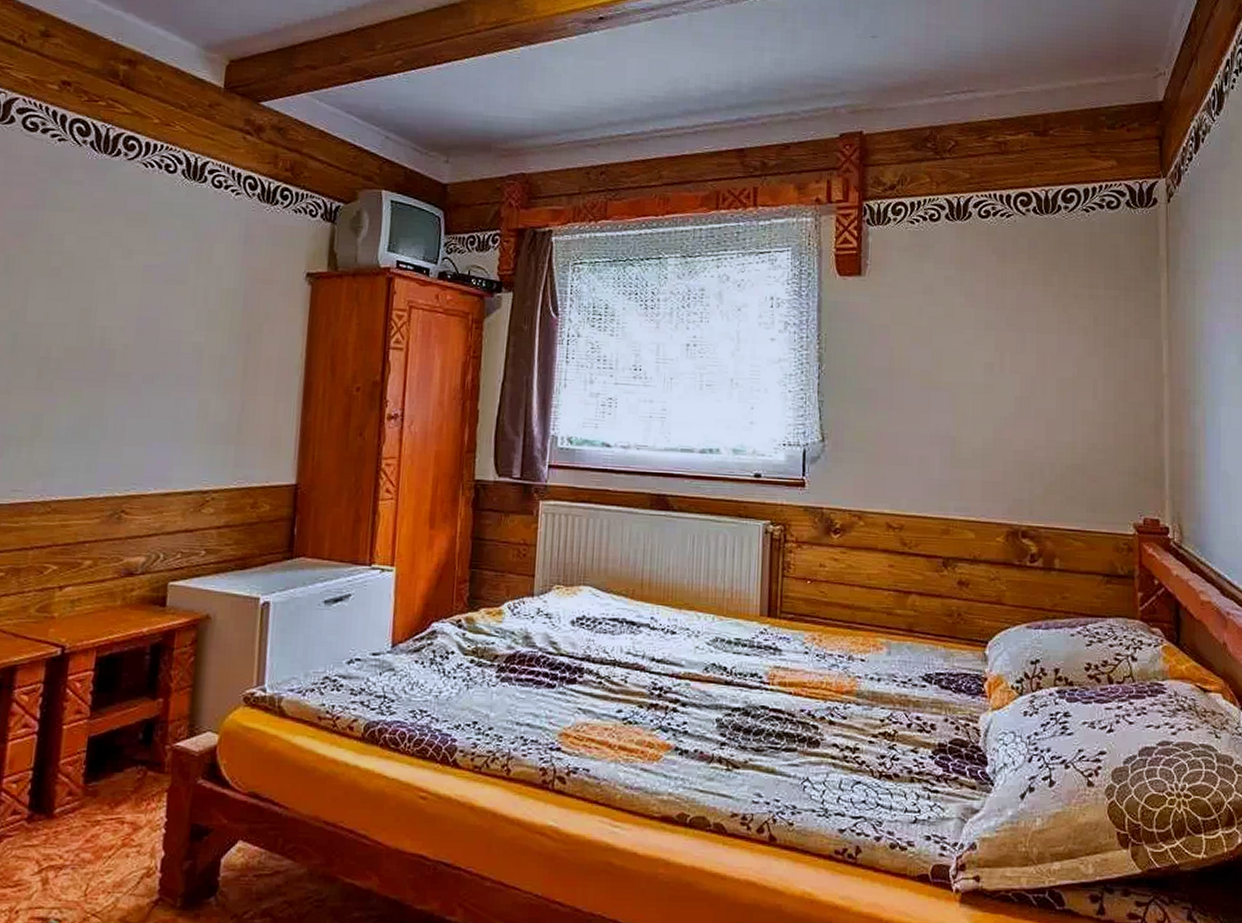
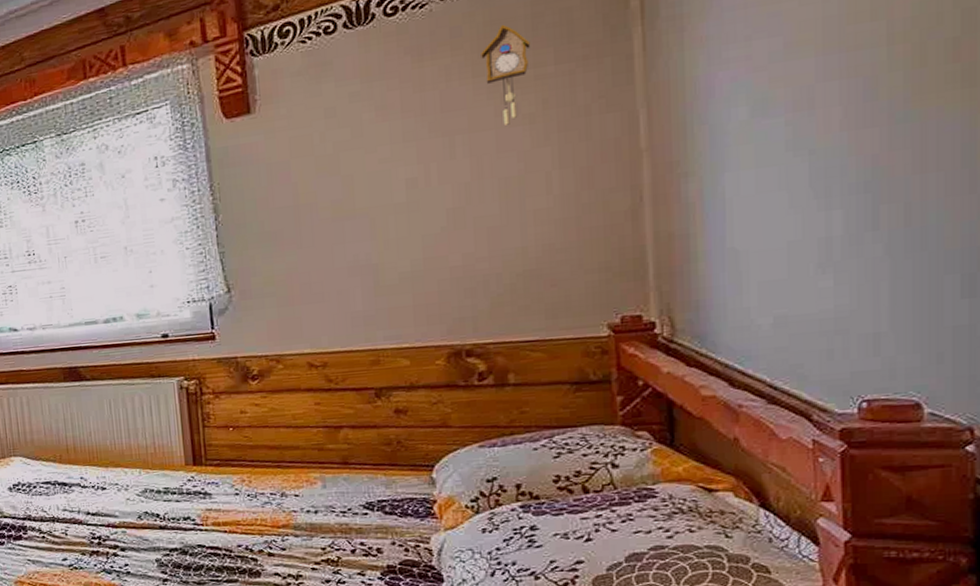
cuckoo clock: none [1050,246,1088,332] -> present [481,24,531,125]

